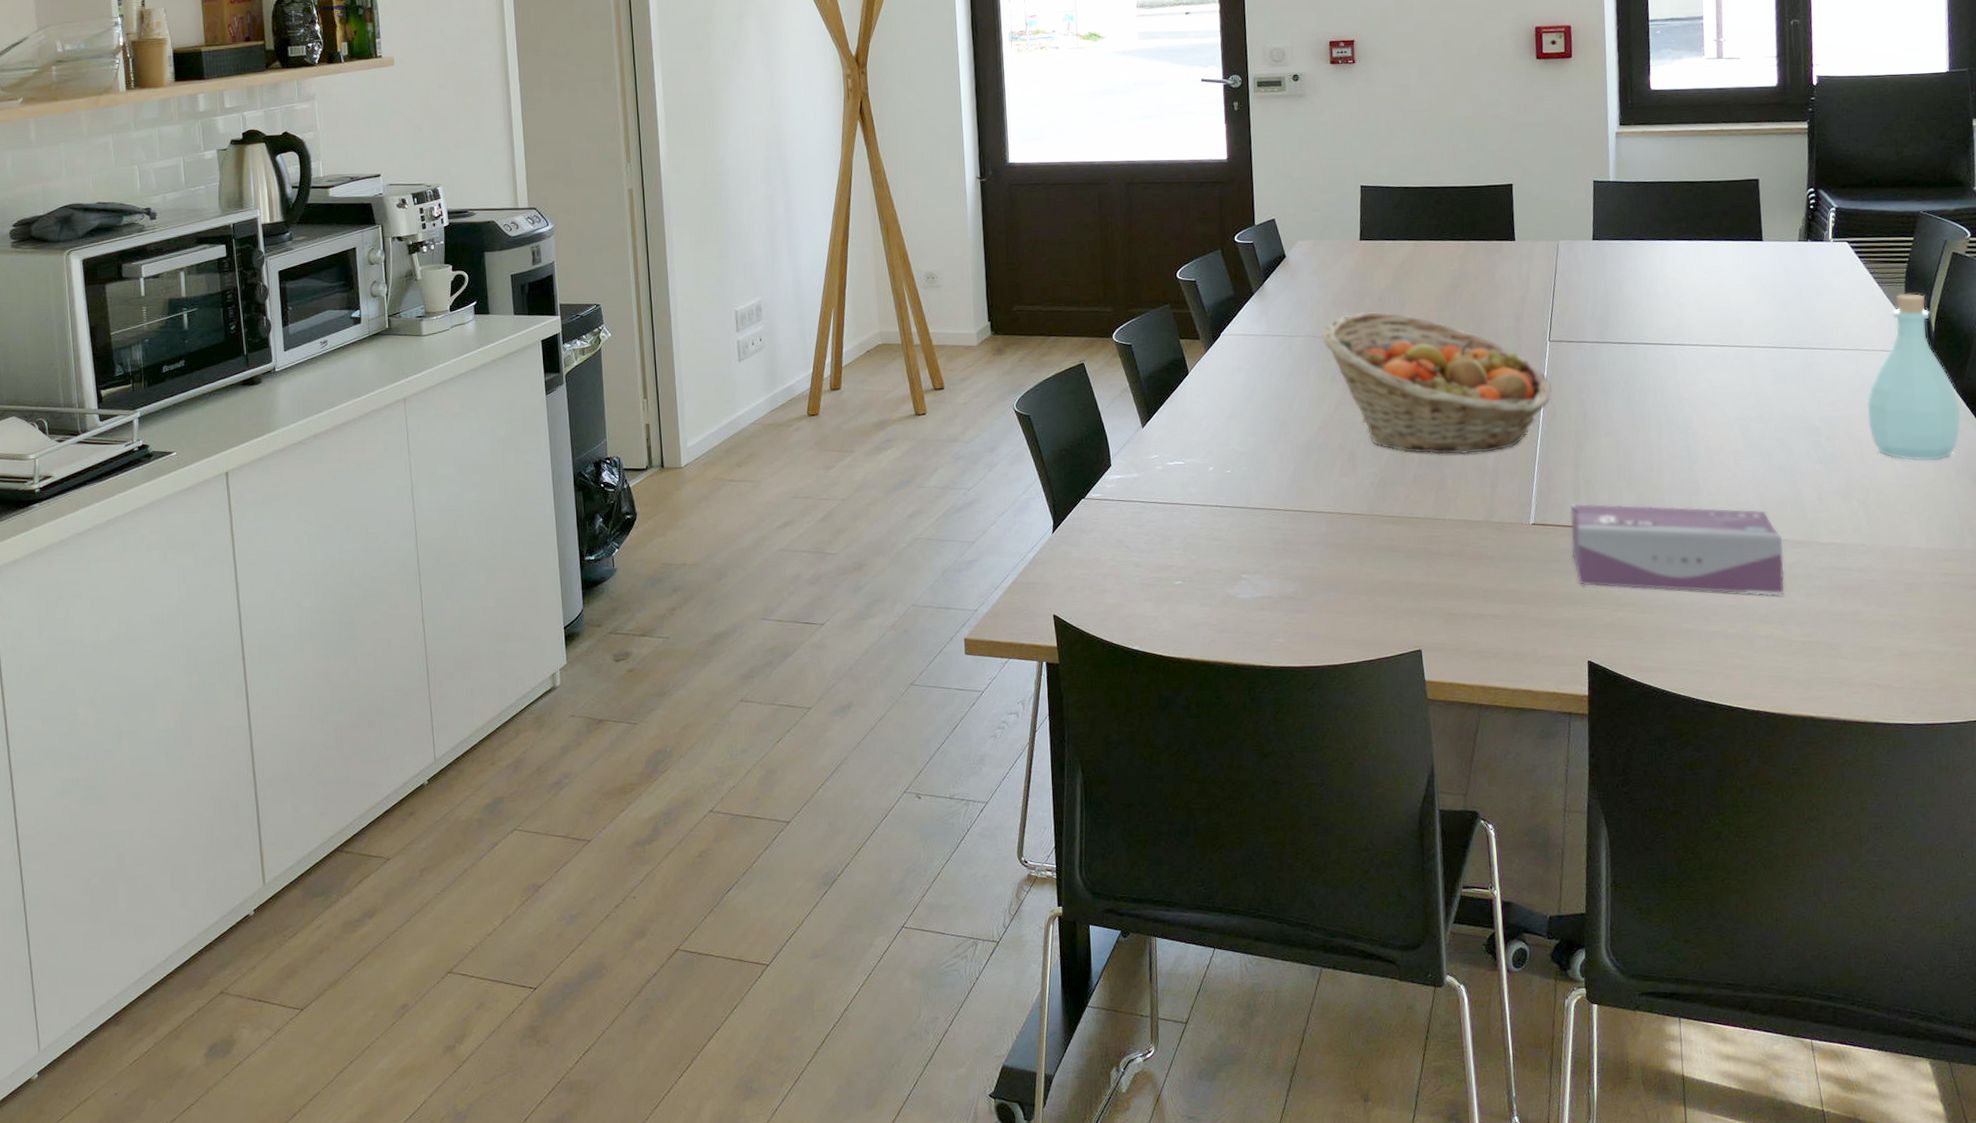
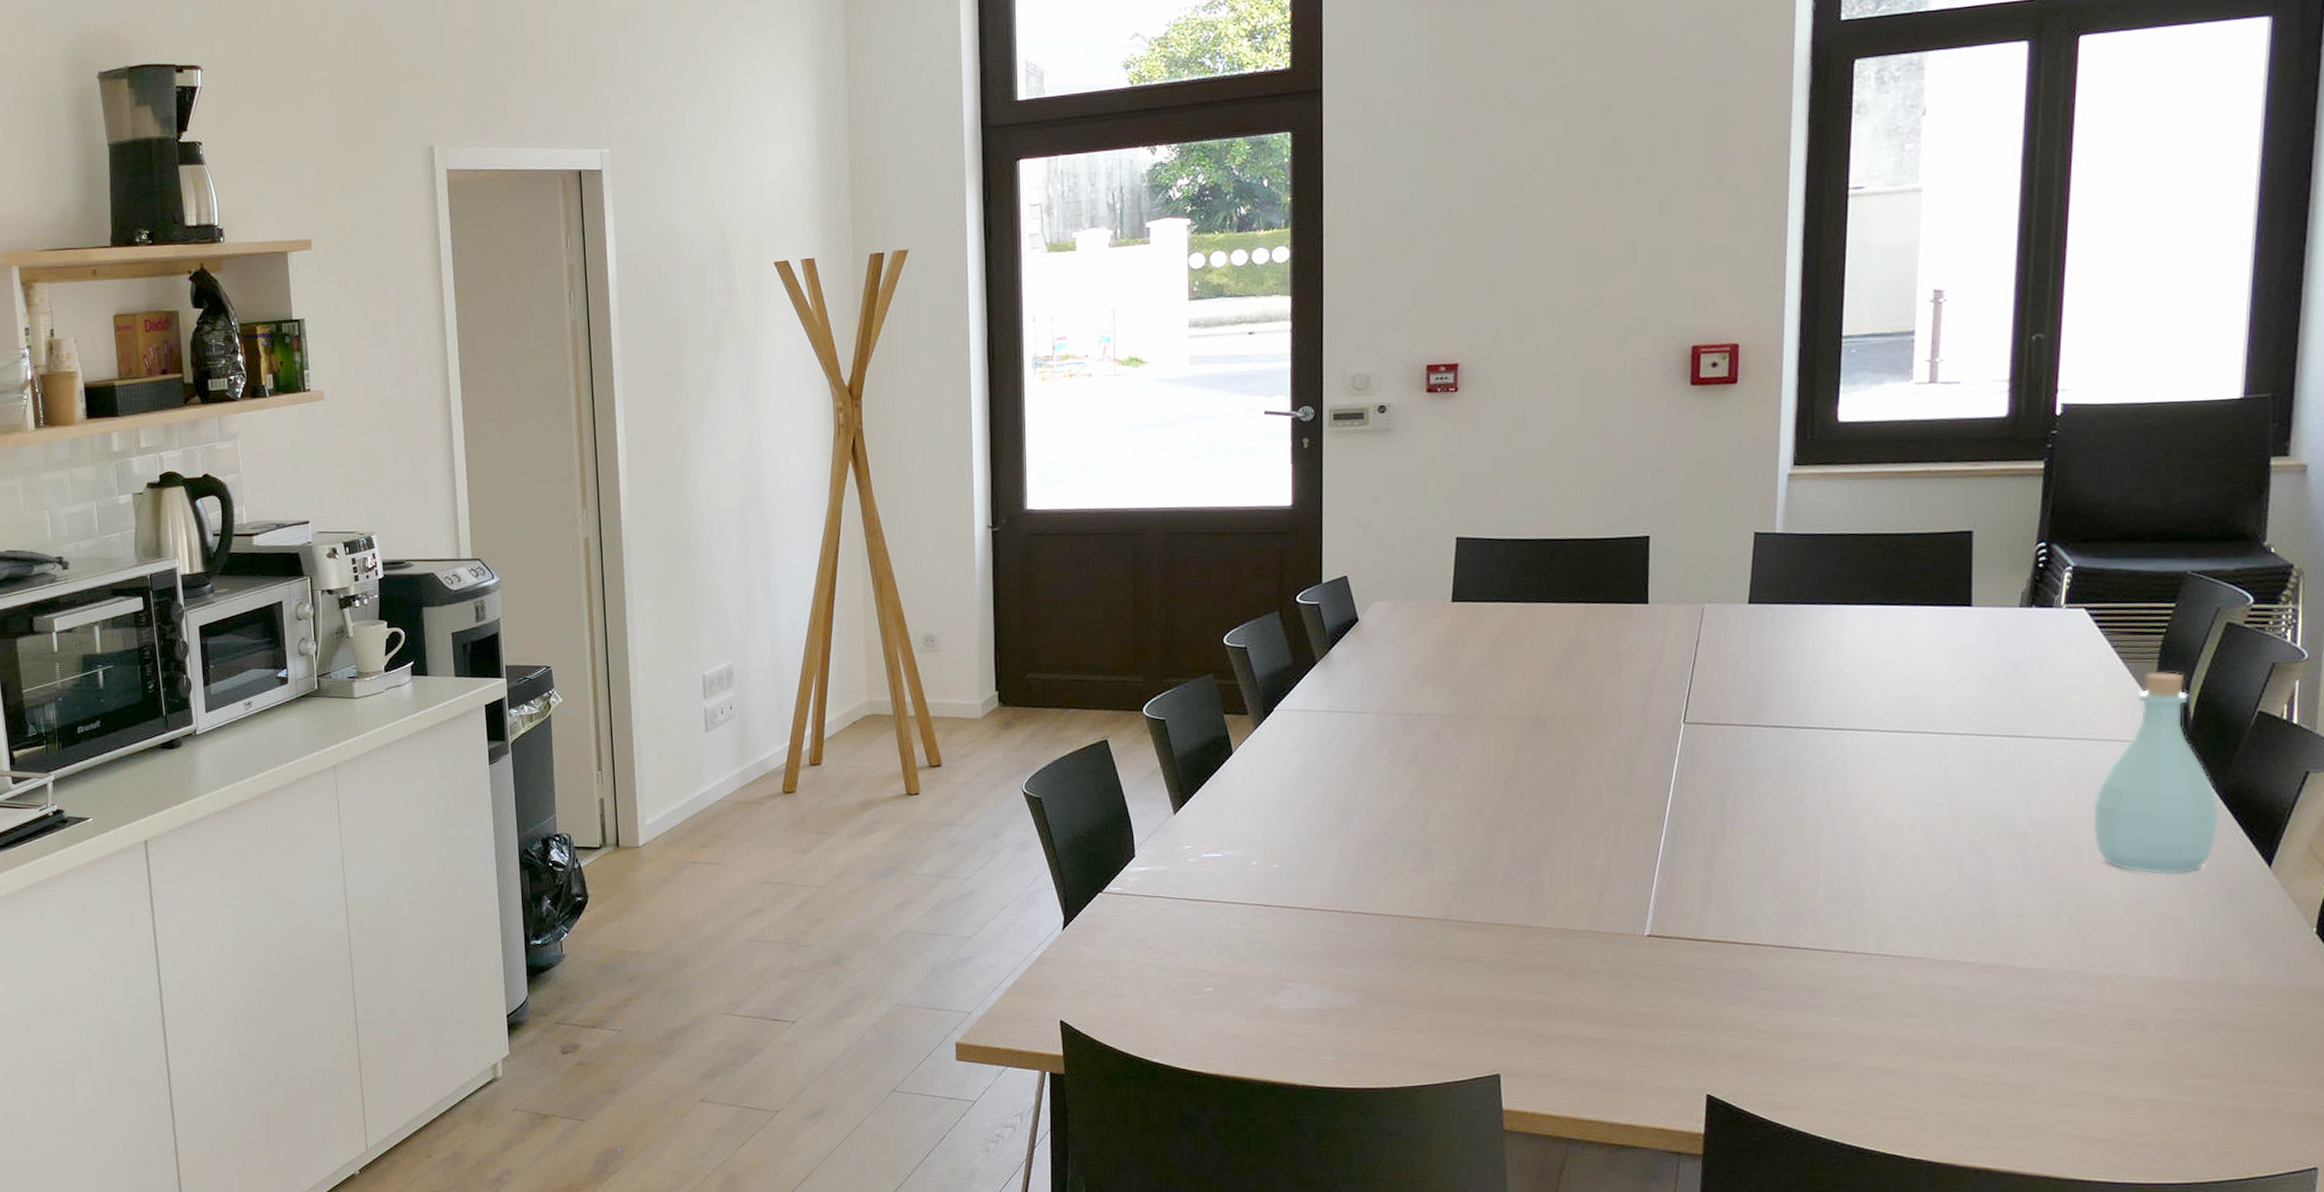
fruit basket: present [1321,312,1552,455] -> none [1397,686,1684,854]
tissue box: present [1570,503,1784,596] -> none [1695,913,1968,1029]

